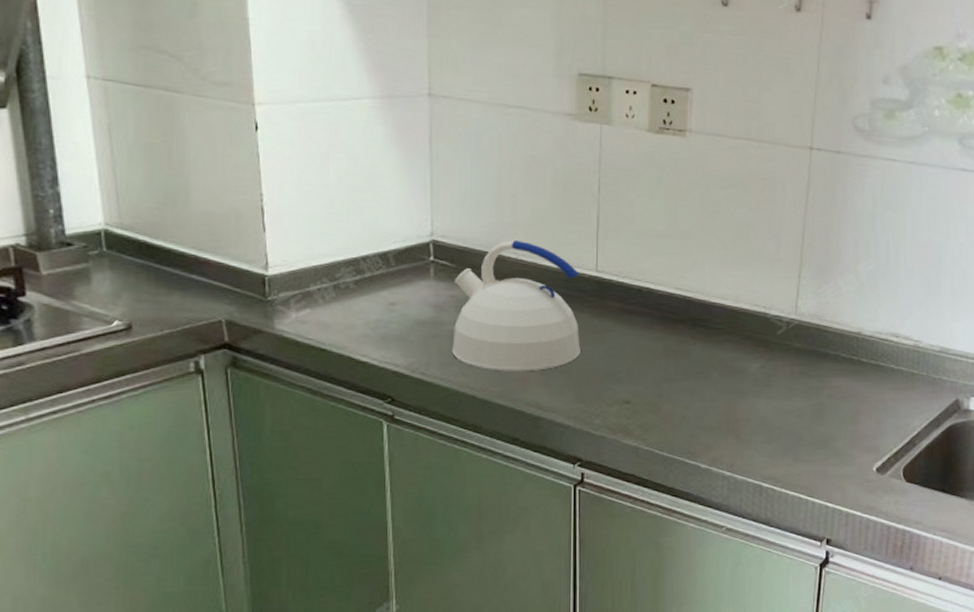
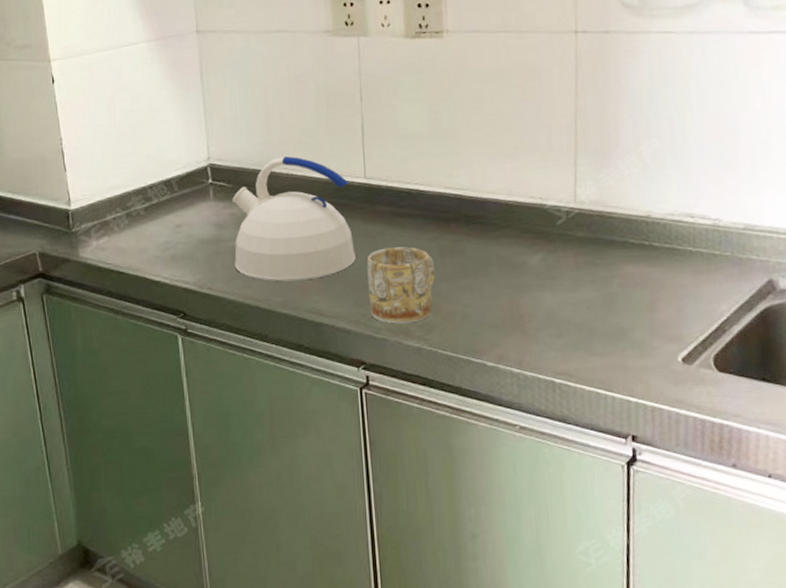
mug: none [590,344,659,422] -> present [366,247,436,324]

